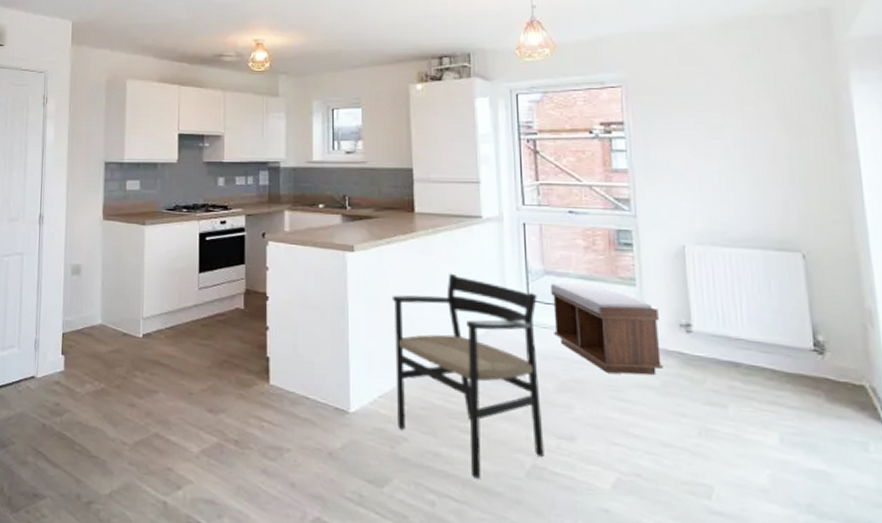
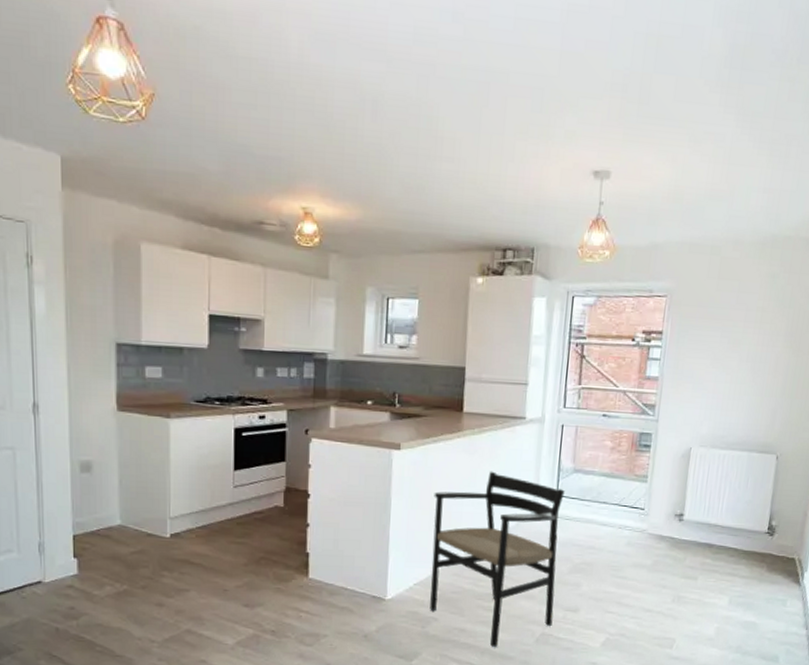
bench: present [551,282,663,375] -> none [573,479,661,557]

